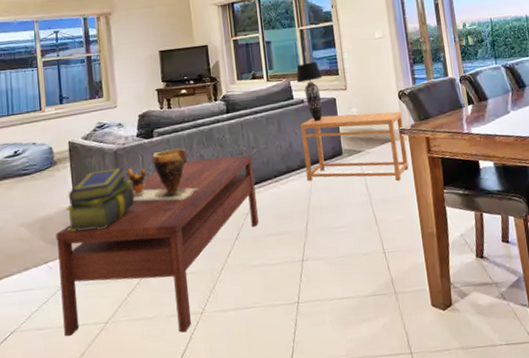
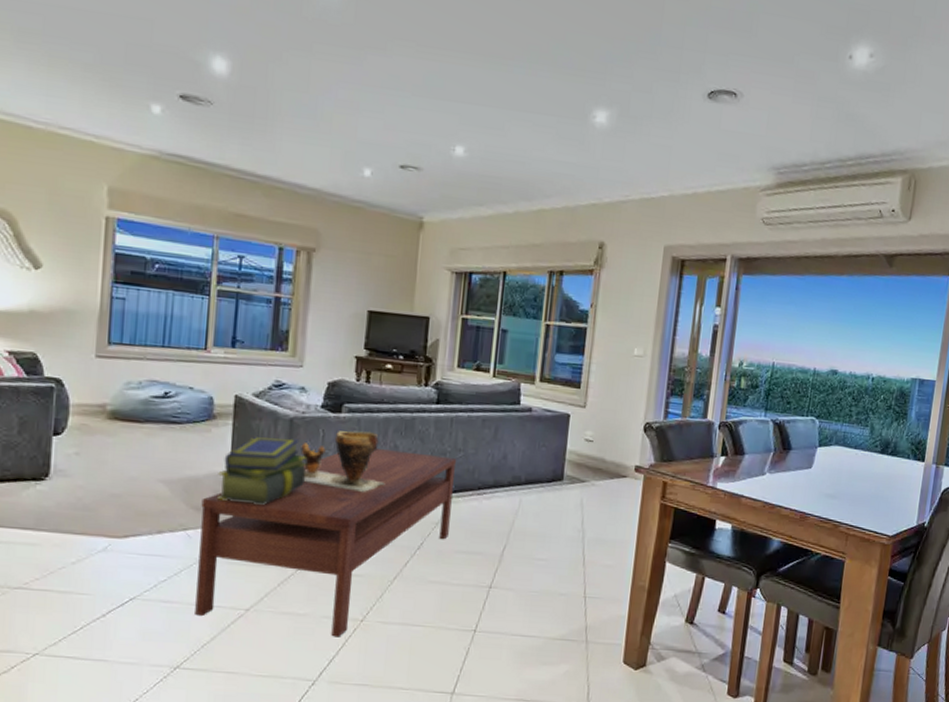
table lamp: present [296,61,323,121] -> none [528,365,561,436]
side table: present [300,111,409,182] -> none [515,431,643,522]

